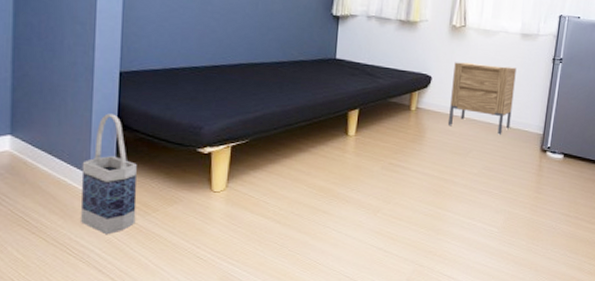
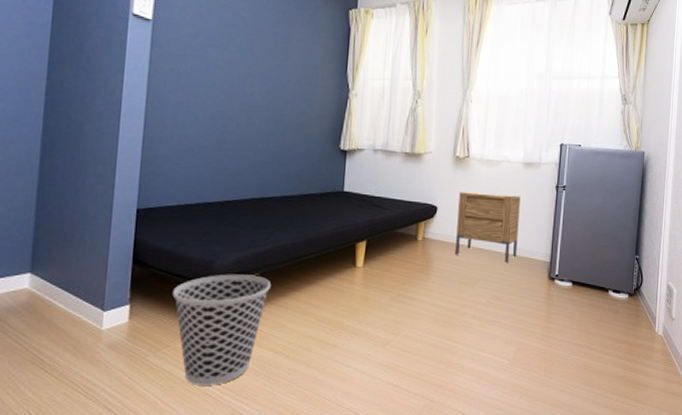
bag: present [80,113,137,235] -> none [93,250,150,372]
wastebasket: none [160,140,262,249] -> present [172,274,272,385]

